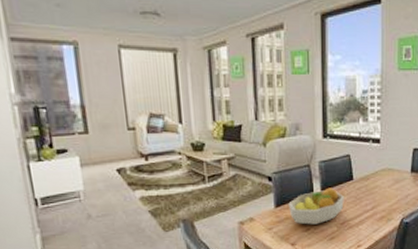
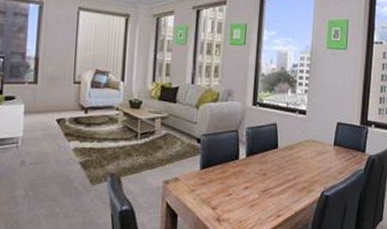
fruit bowl: present [288,187,344,225] -> none [213,154,268,190]

